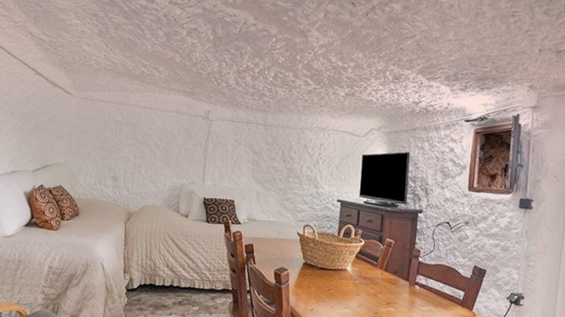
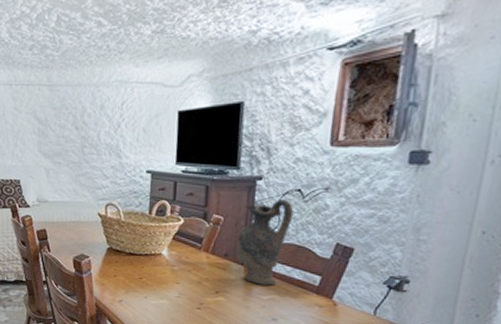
ceramic pitcher: none [403,228,445,299] -> present [236,198,294,286]

